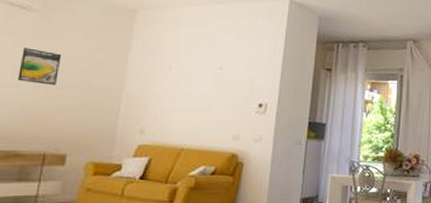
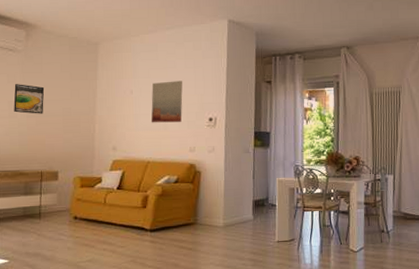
wall art: none [190,59,232,106] -> present [151,81,183,123]

